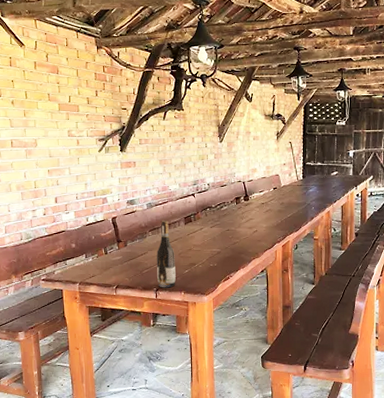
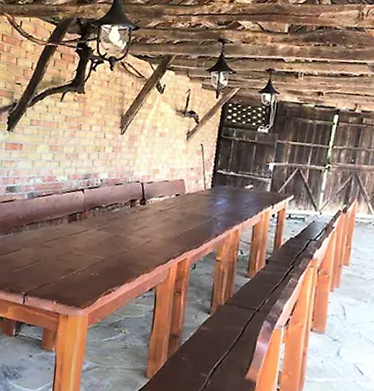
wine bottle: present [156,221,176,288] -> none [27,215,53,294]

